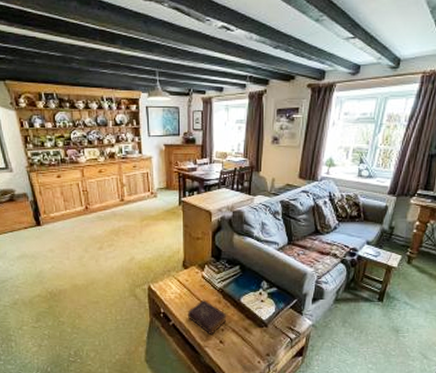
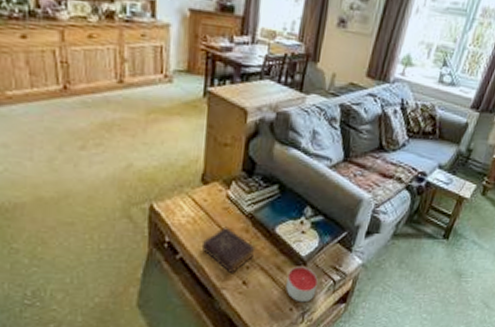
candle: none [253,328,278,356] -> present [286,266,318,303]

